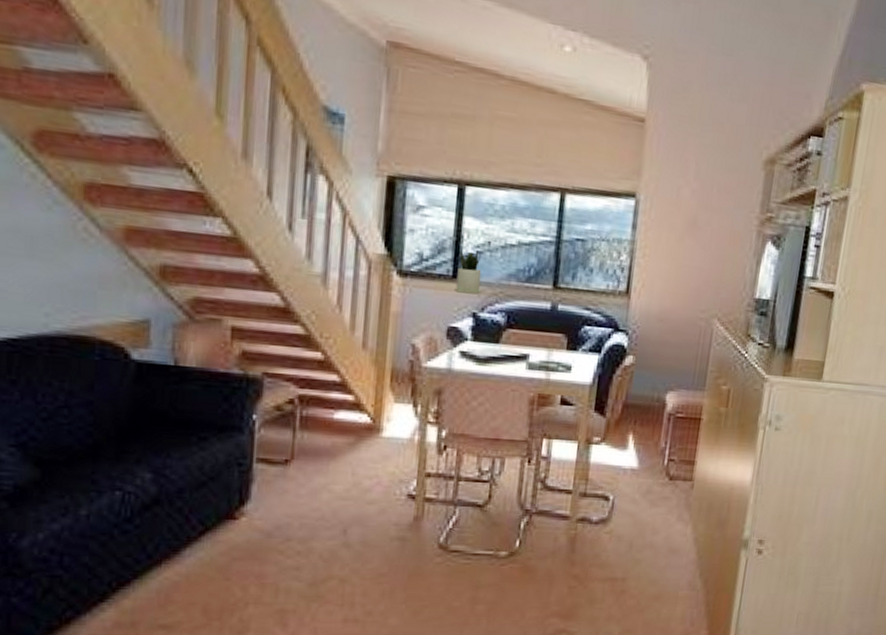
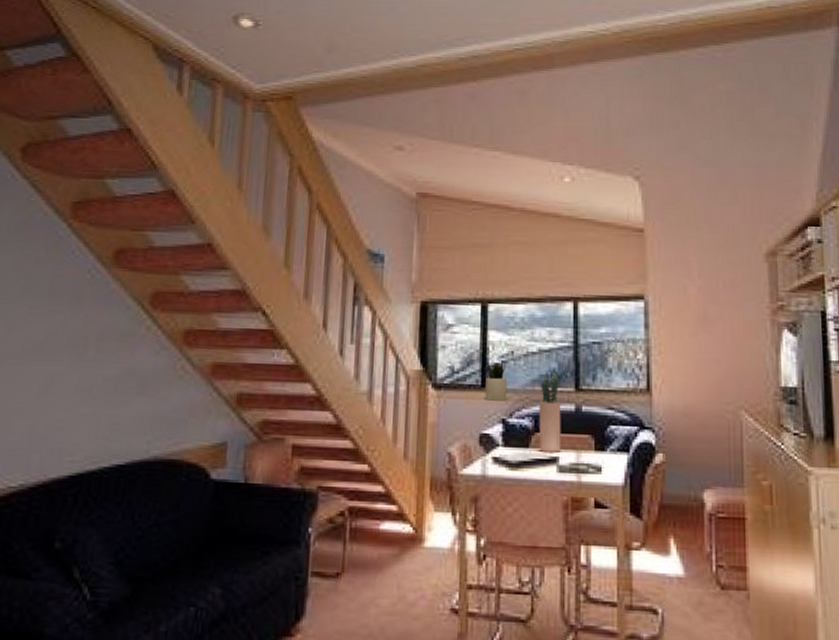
vase: none [510,263,537,351] -> present [539,368,561,454]

